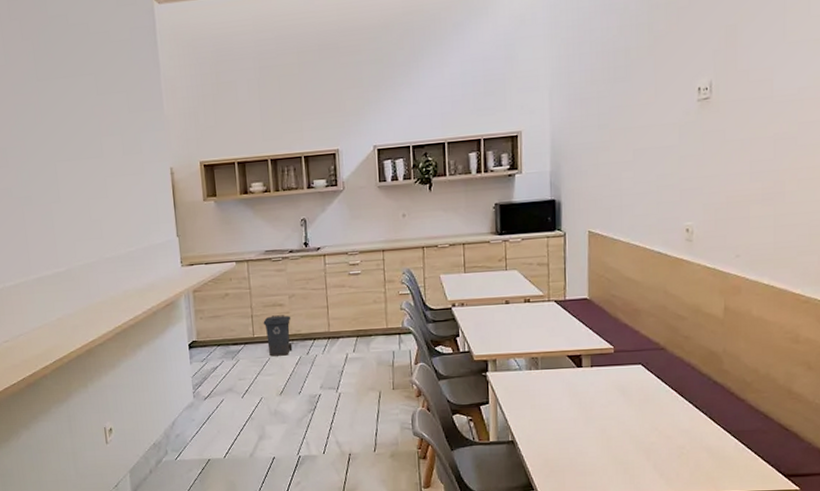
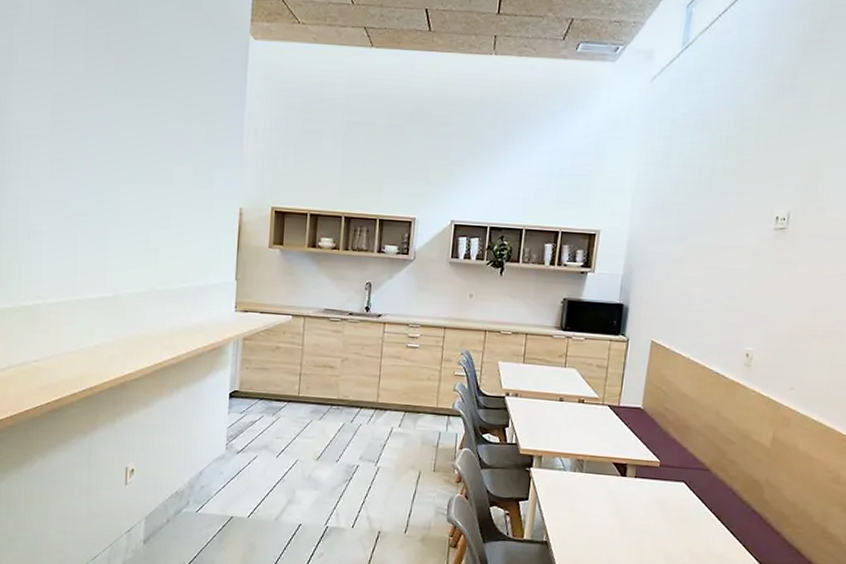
recycling bin: present [263,315,293,357] -> none [311,377,341,420]

